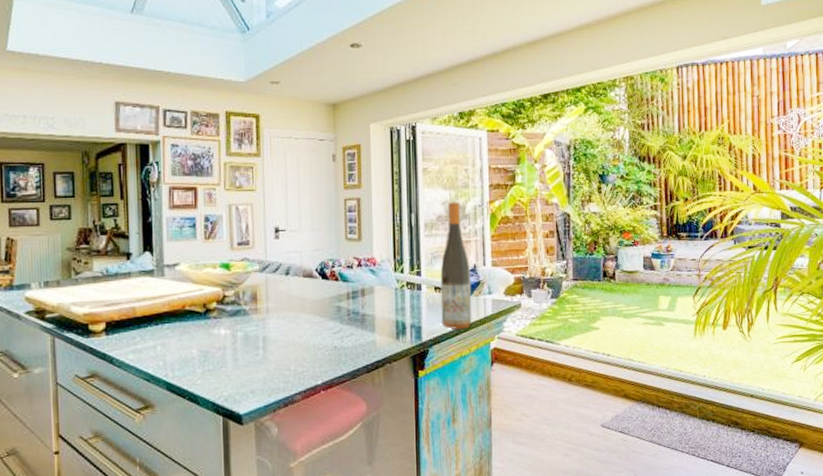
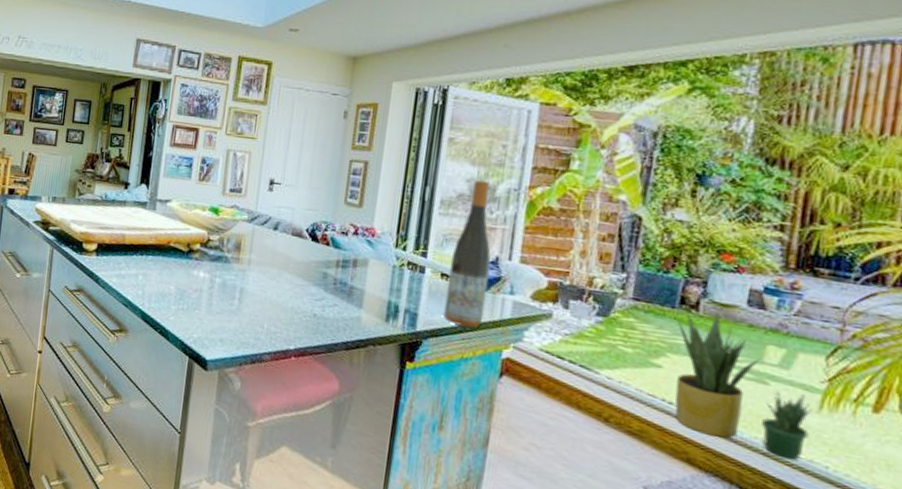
planter: none [603,281,657,373] -> present [674,315,760,438]
planter: none [664,327,691,376] -> present [761,392,813,459]

